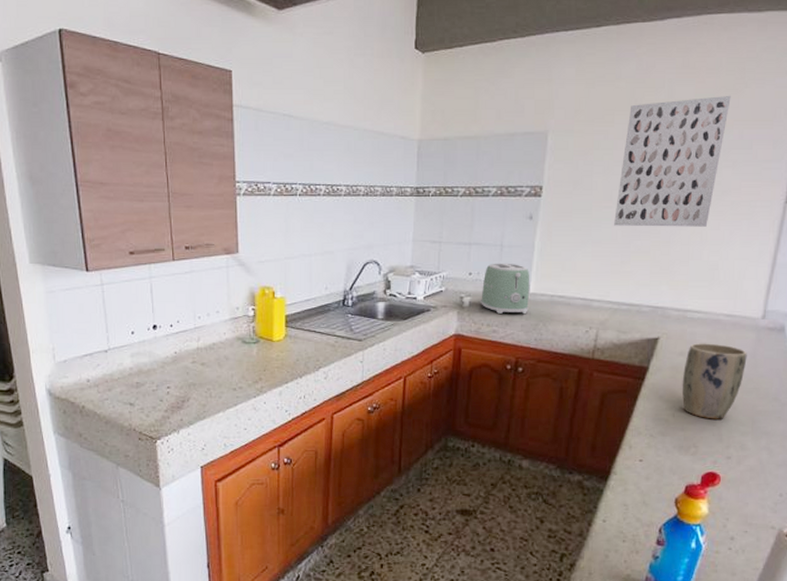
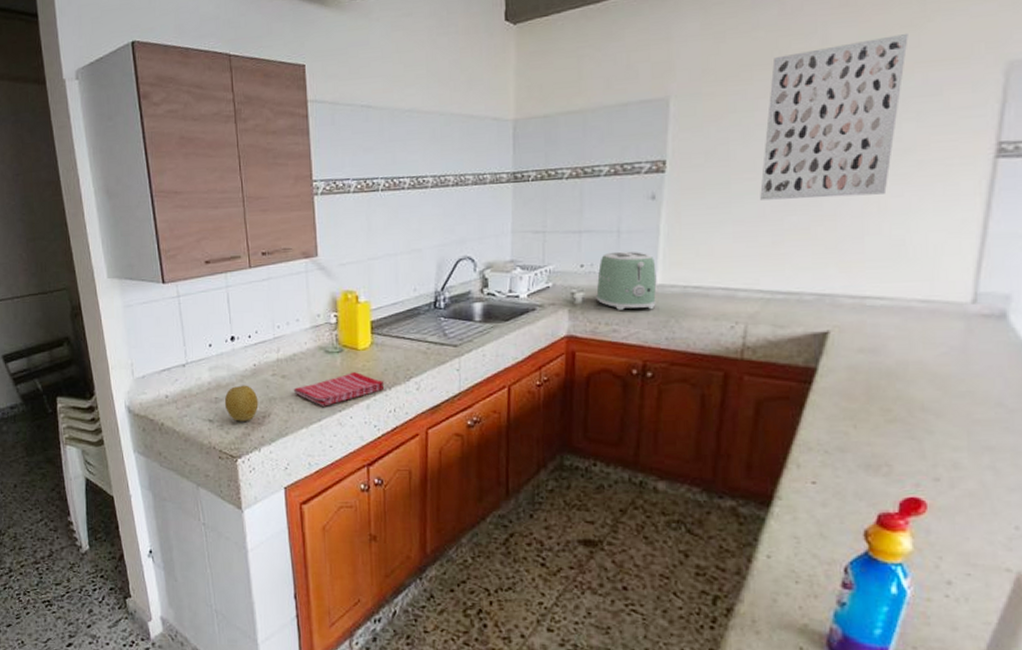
fruit: none [145,371,178,405] -> present [224,385,259,421]
dish towel: none [211,362,296,392] -> present [293,372,385,407]
plant pot: present [681,343,747,419] -> none [864,336,954,431]

